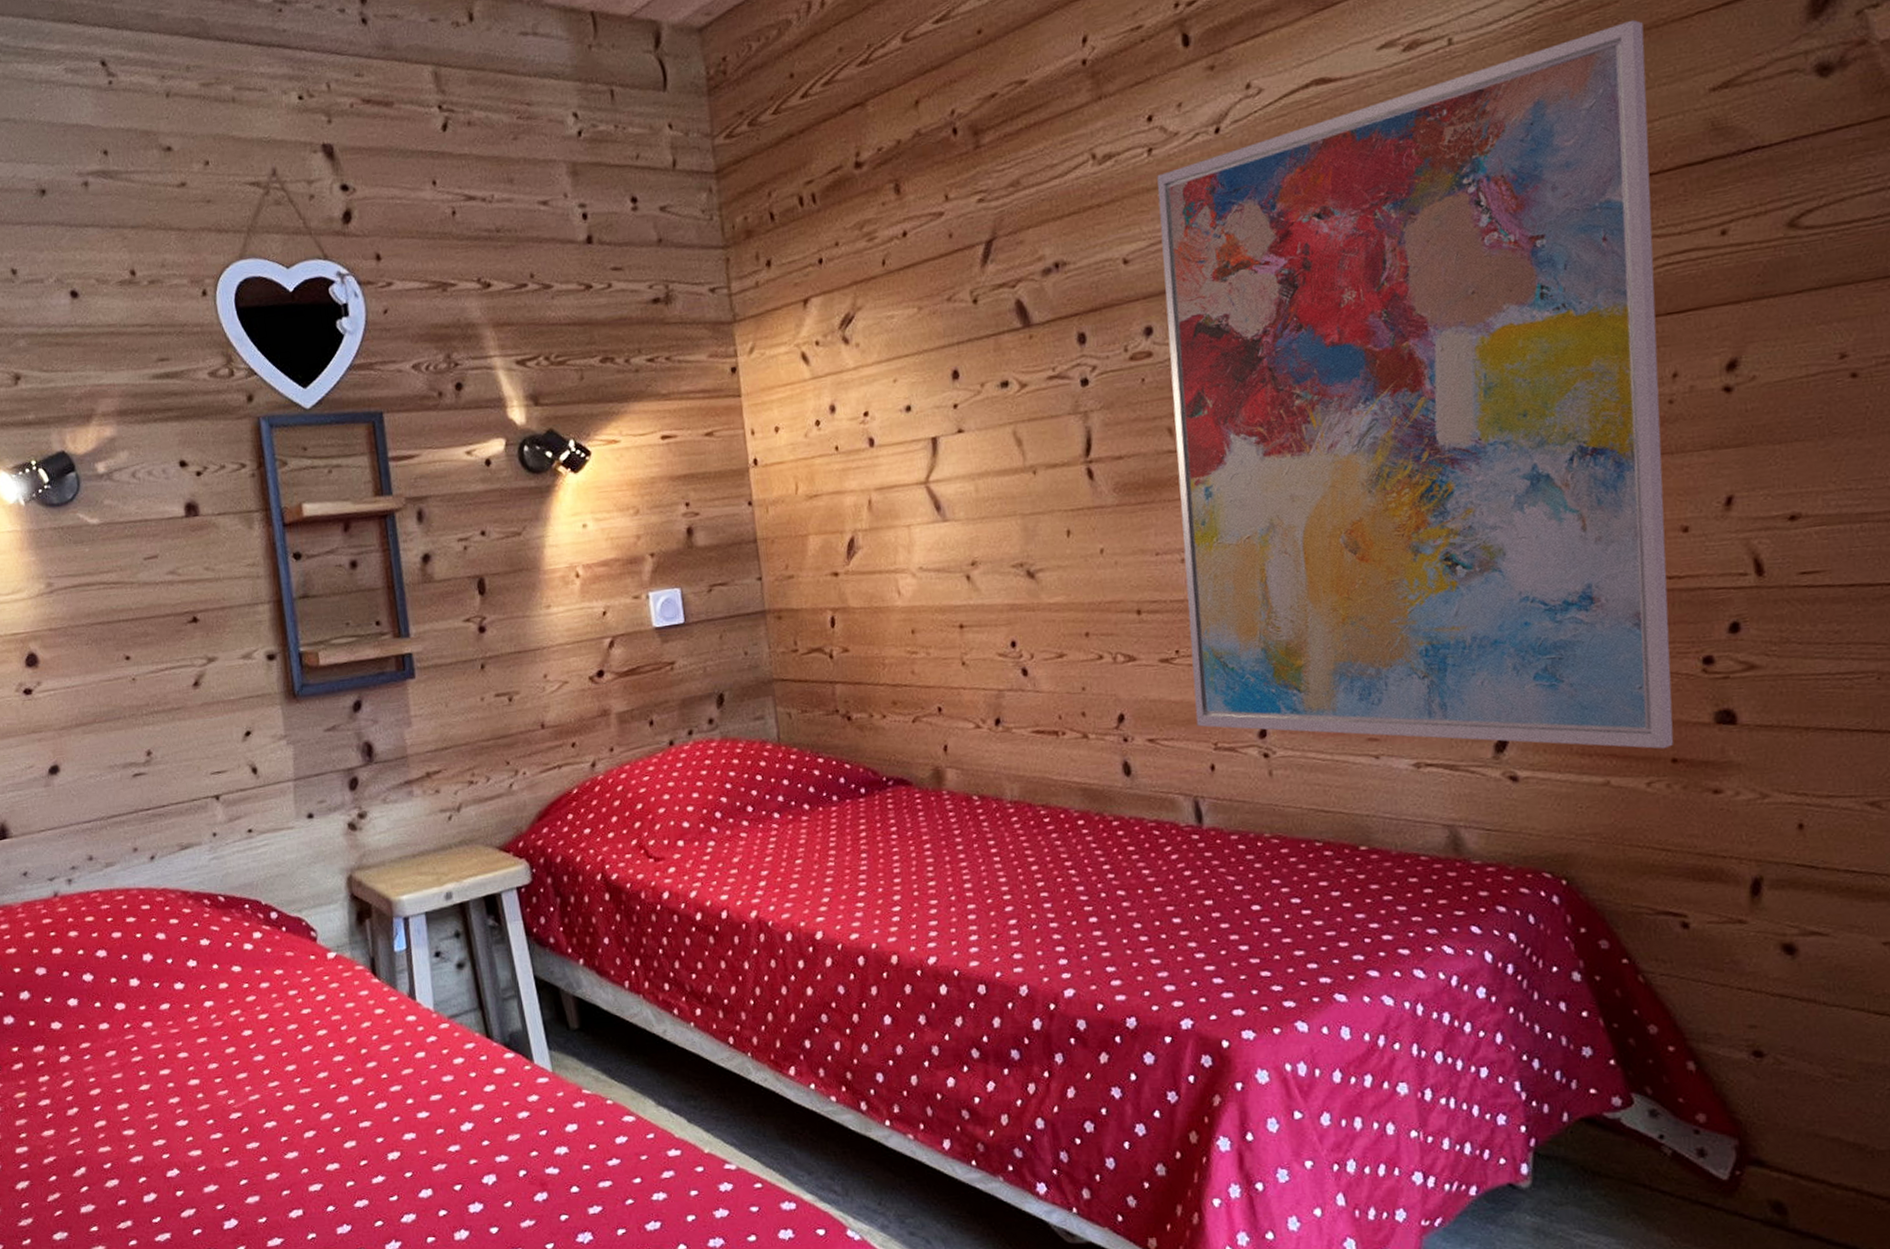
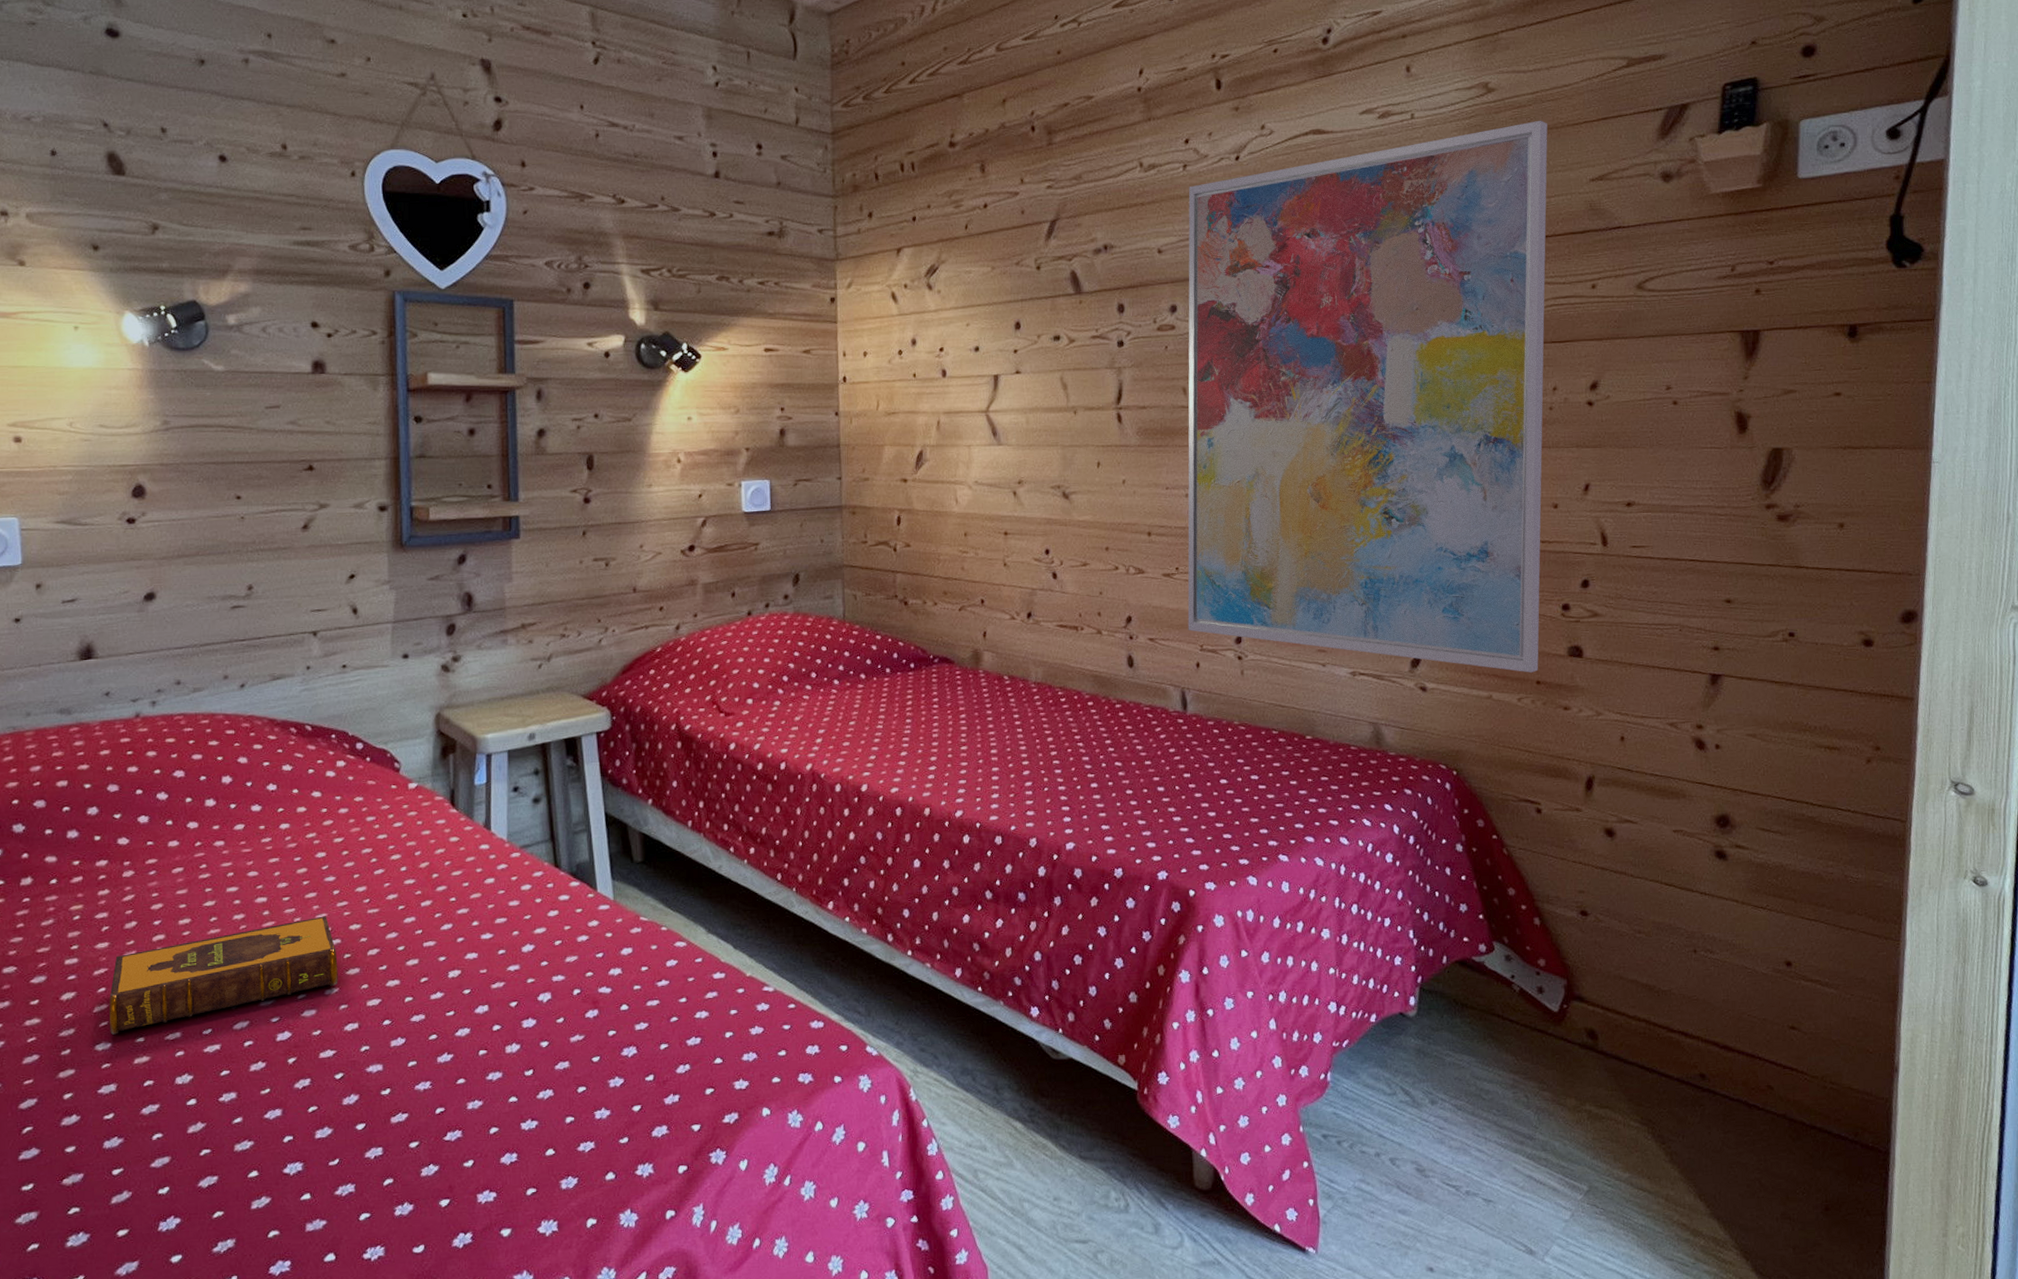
hardback book: none [60,1097,278,1224] -> present [109,916,338,1035]

